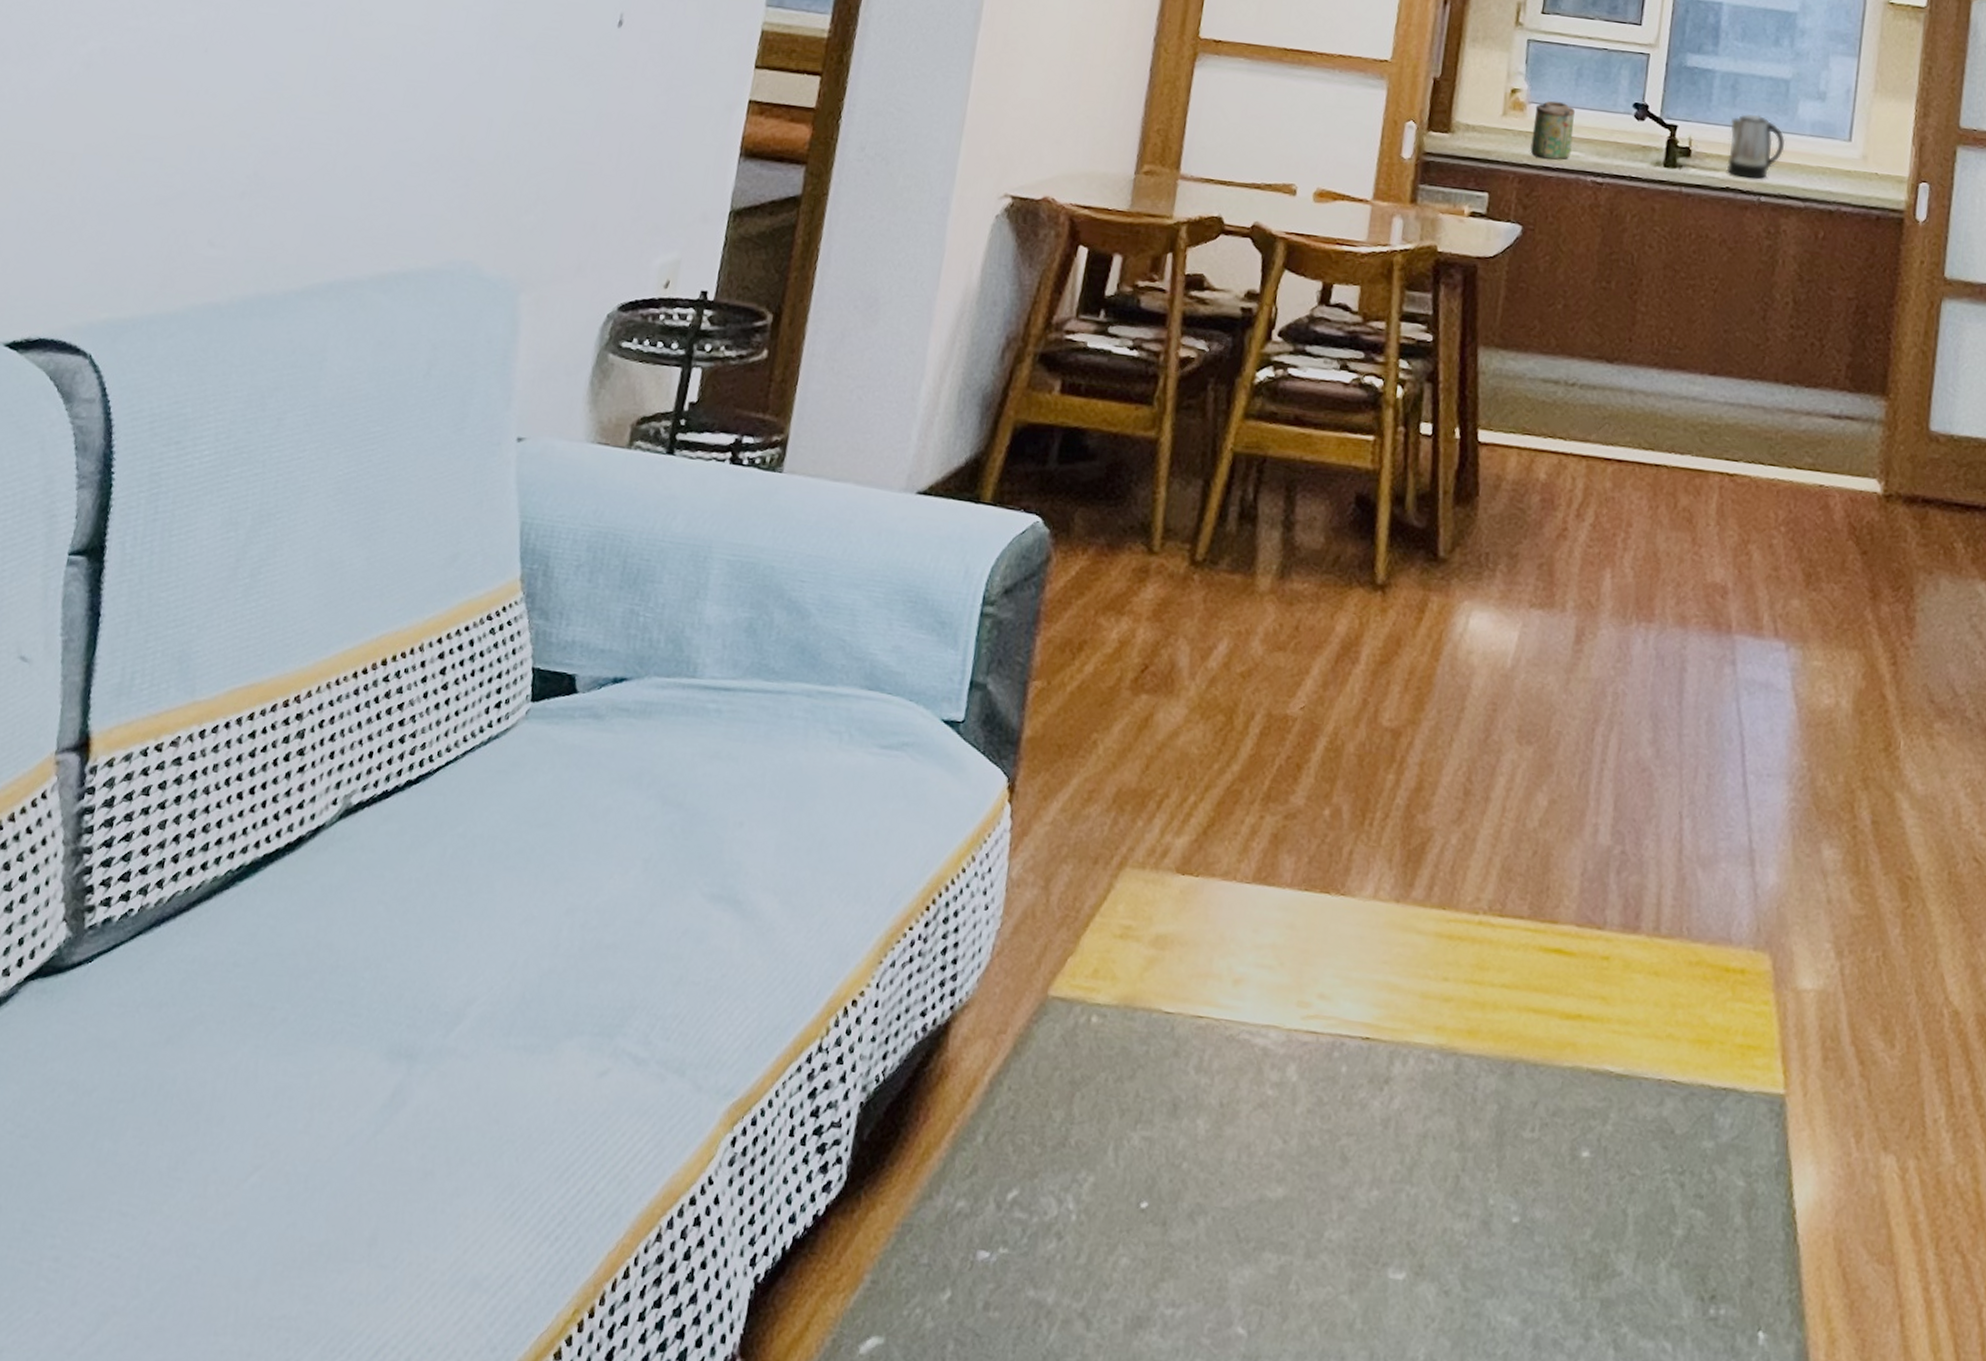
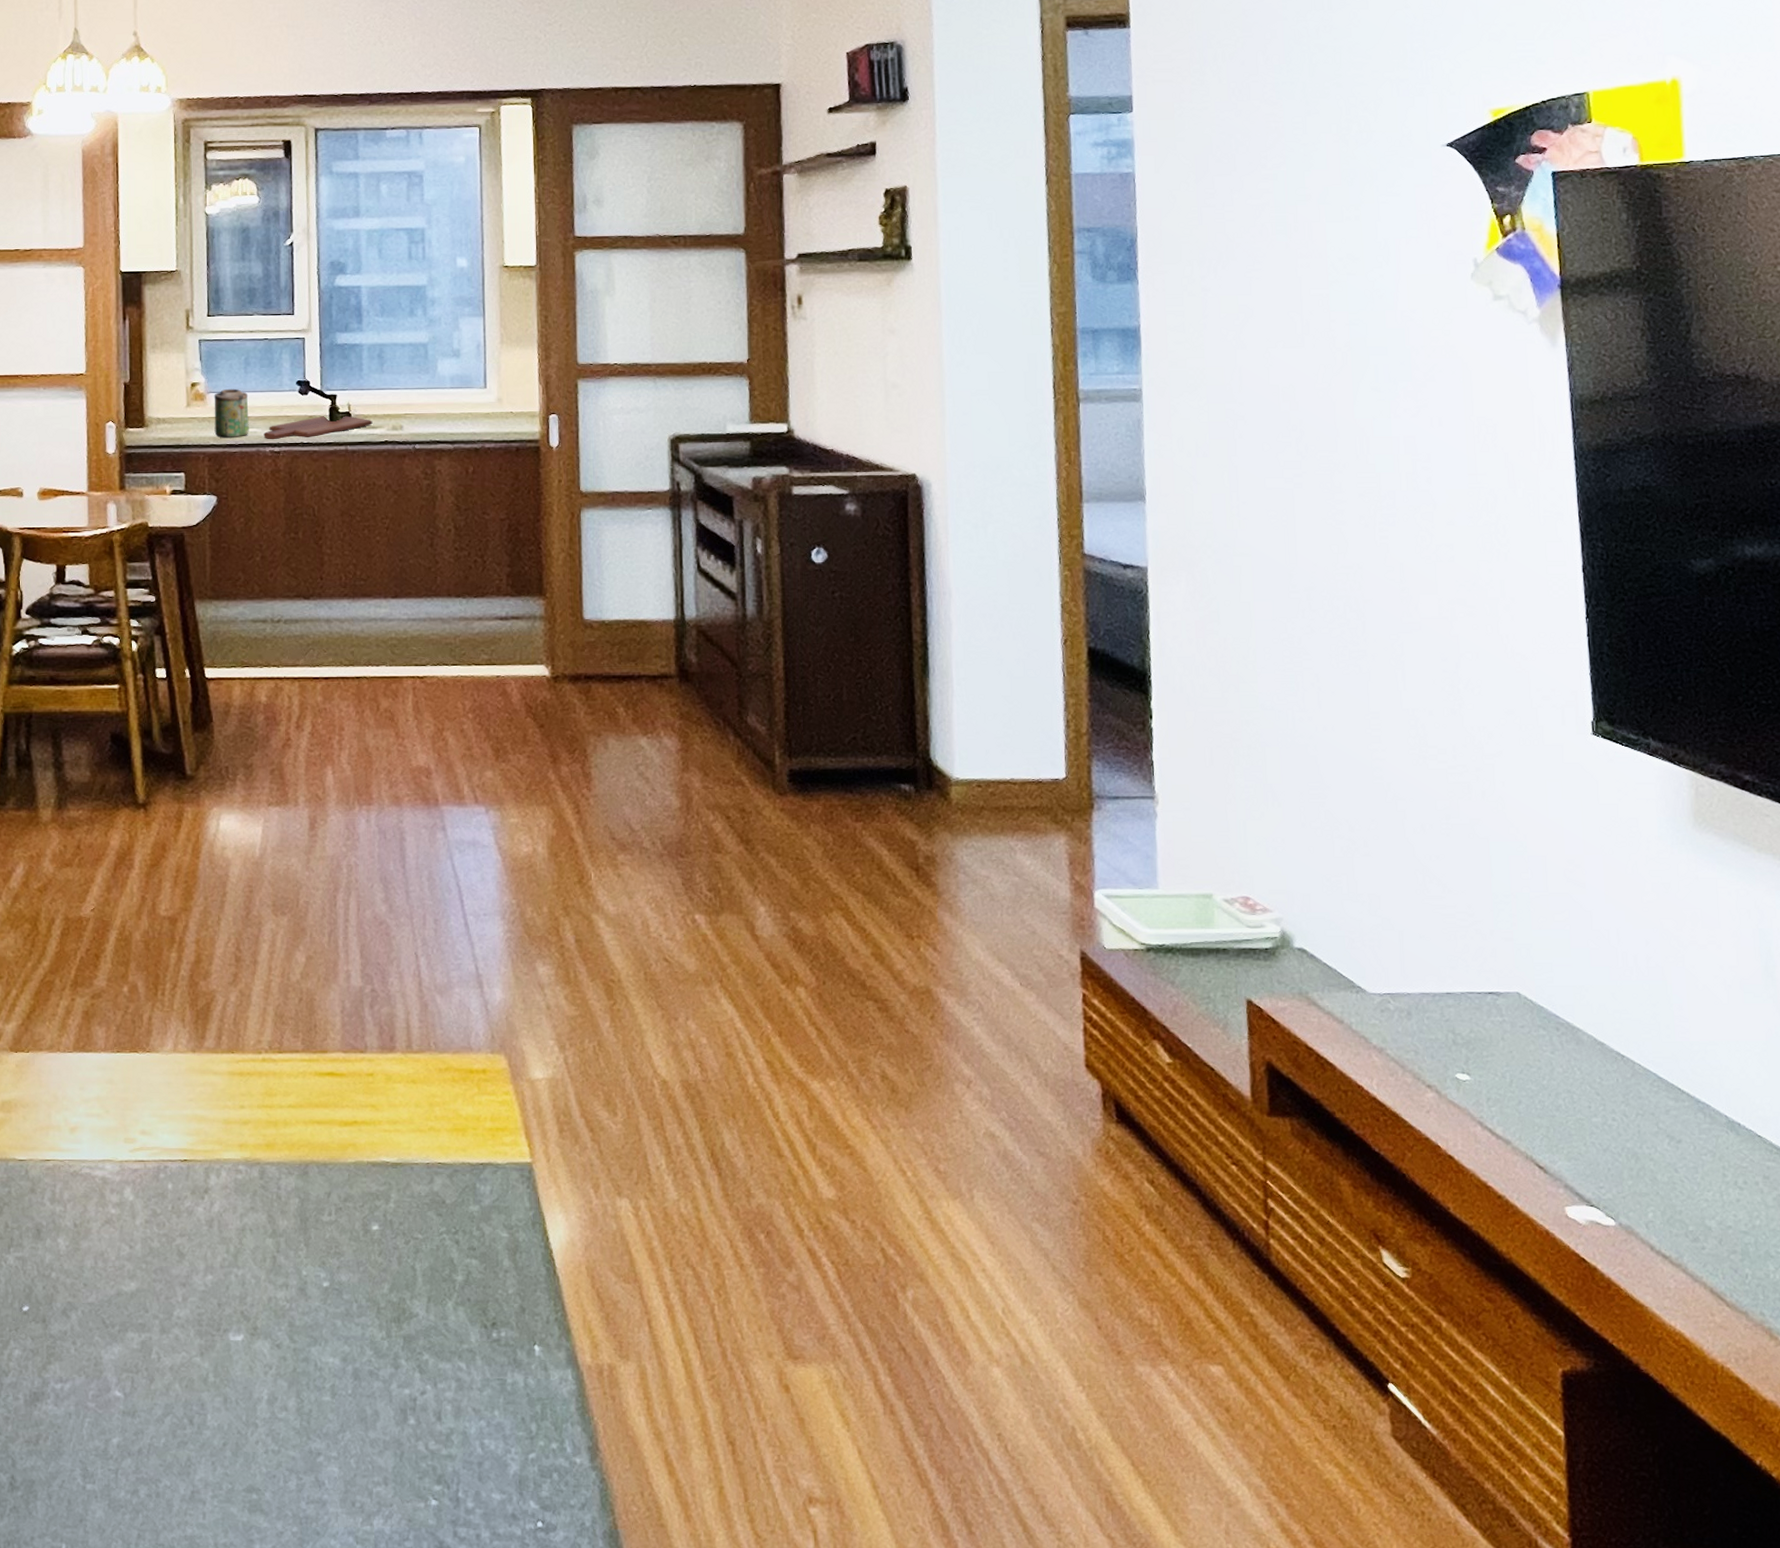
cutting board: none [1586,147,1715,172] -> present [263,415,373,440]
kettle: present [1726,113,1786,179] -> none [382,376,431,430]

